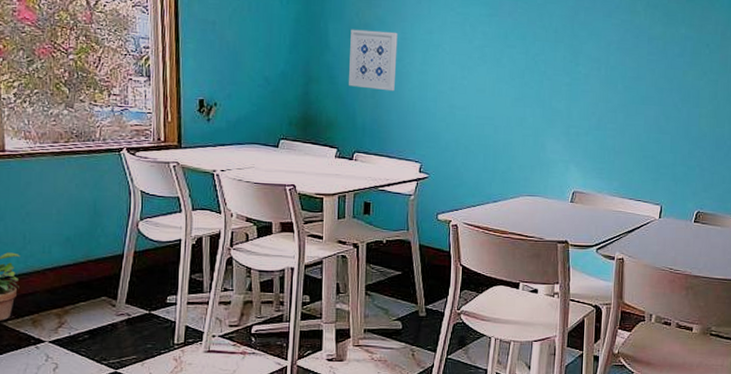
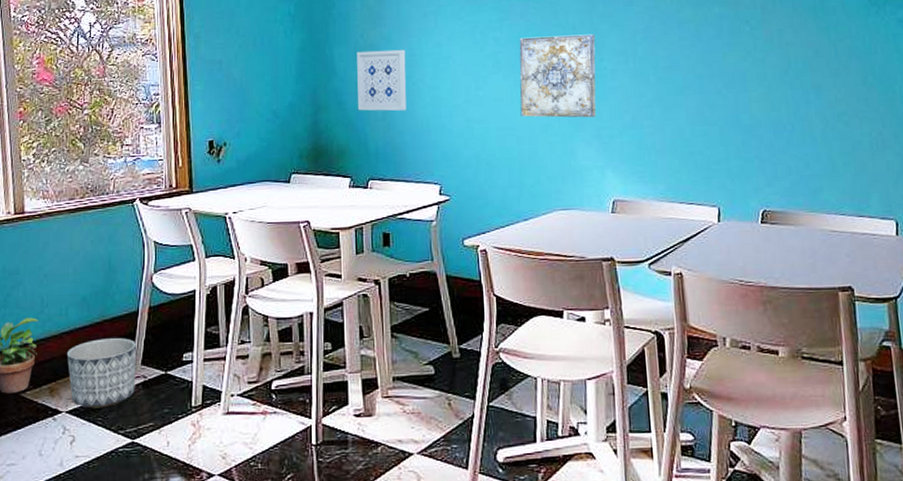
planter: none [49,277,120,340] -> present [66,338,136,409]
wall art: none [500,35,575,116] -> present [519,34,596,118]

